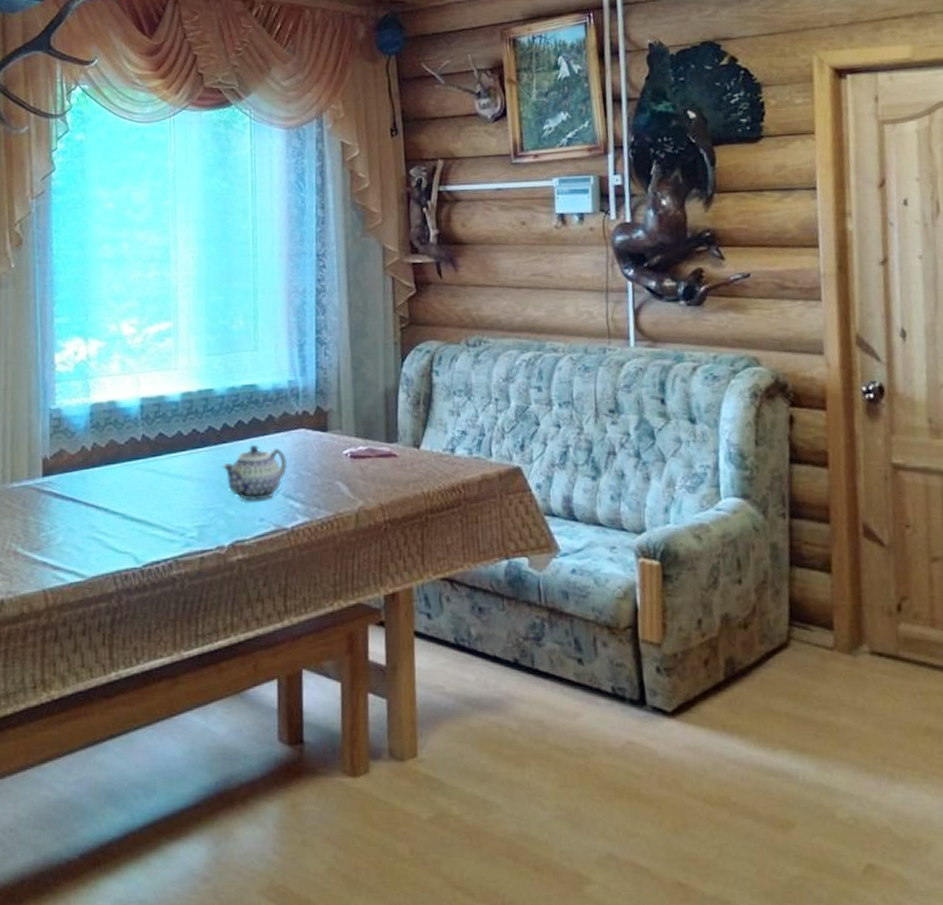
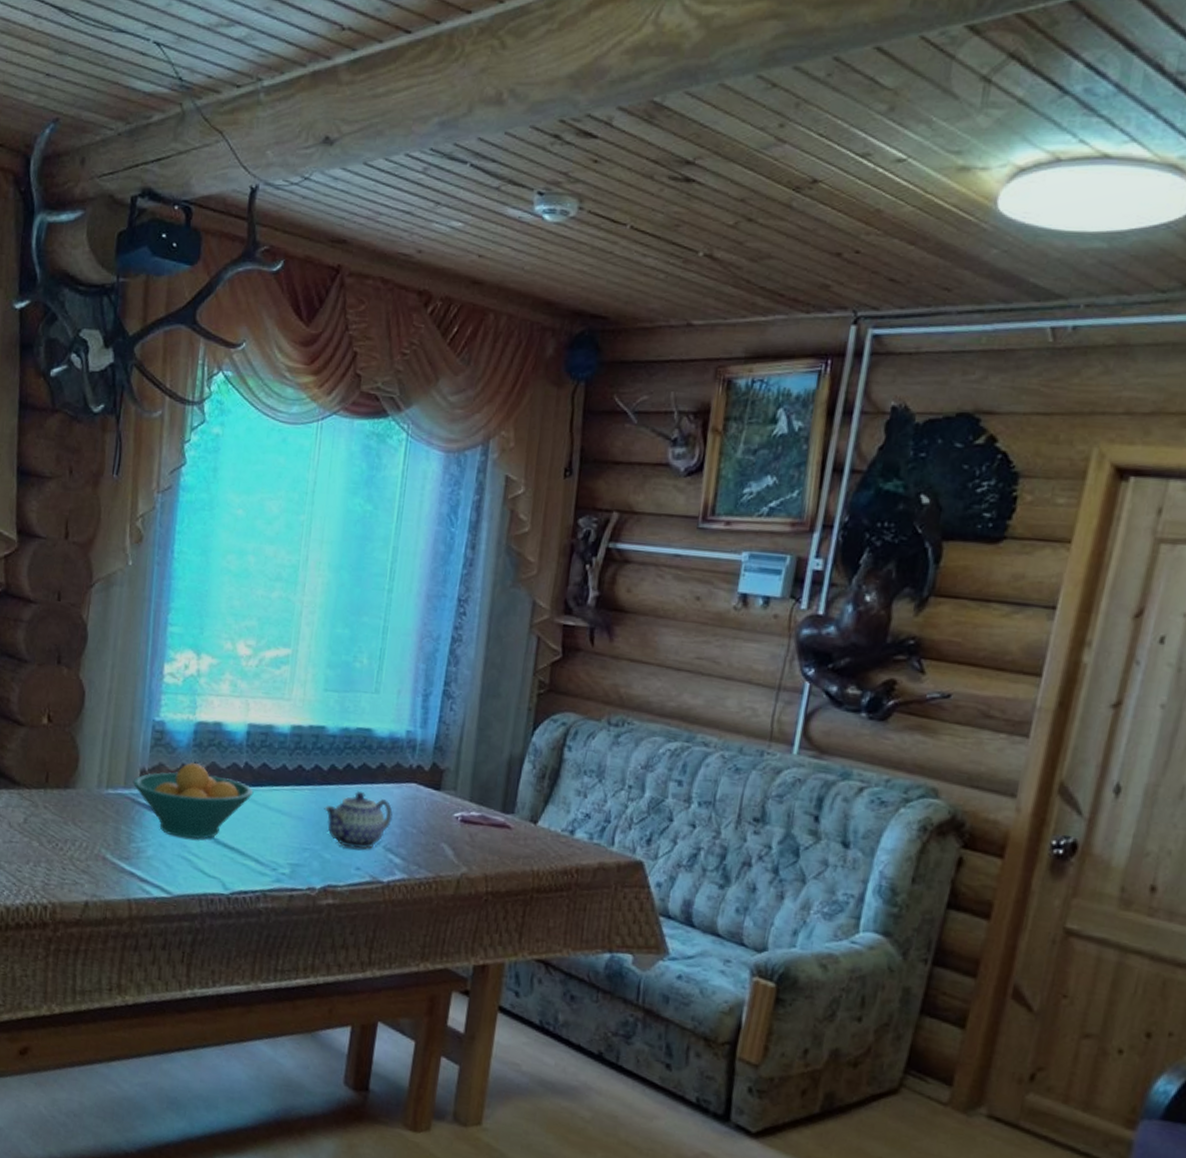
fruit bowl: none [36,444,154,519] -> present [132,763,254,839]

